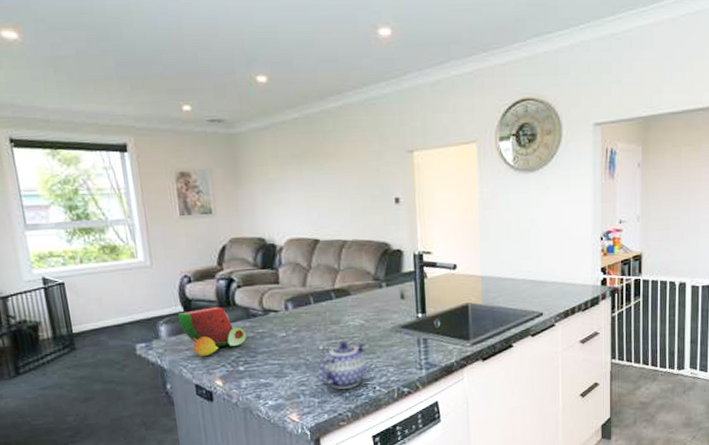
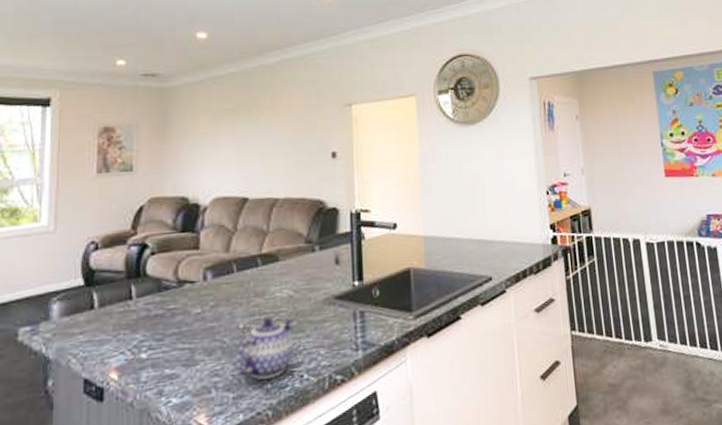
watermelon: present [177,307,248,356] -> none [75,278,156,341]

